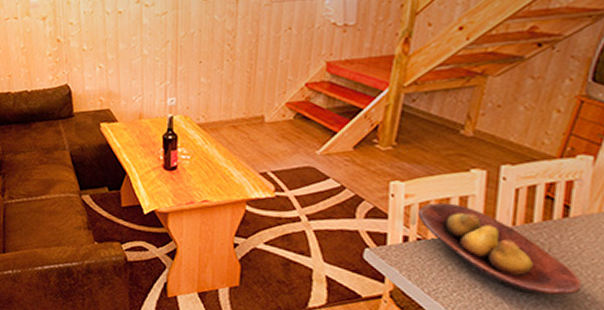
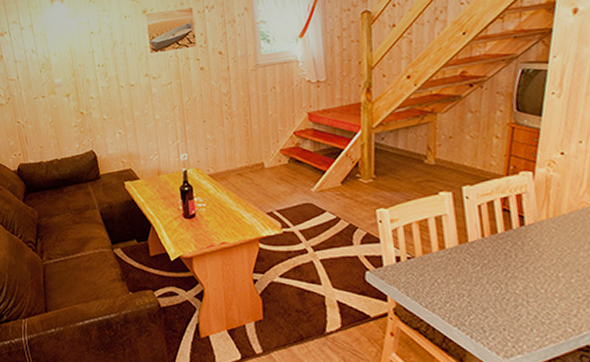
fruit bowl: present [418,202,583,295] -> none [404,223,550,297]

